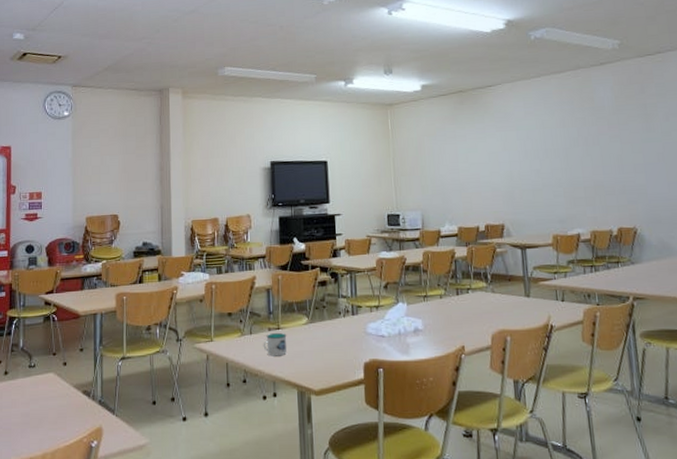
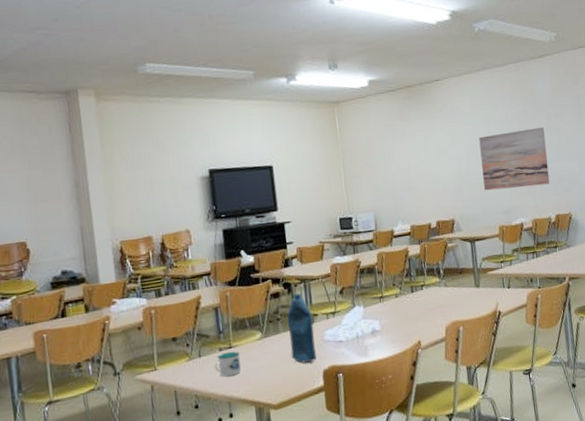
bottle: none [332,283,358,353] -> present [287,293,316,363]
wall art: none [532,135,612,198] -> present [479,127,550,191]

